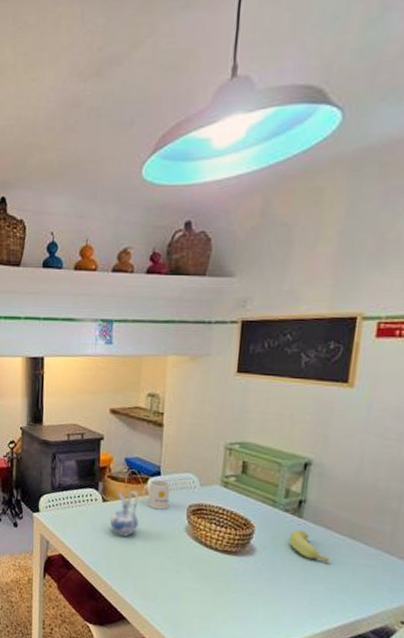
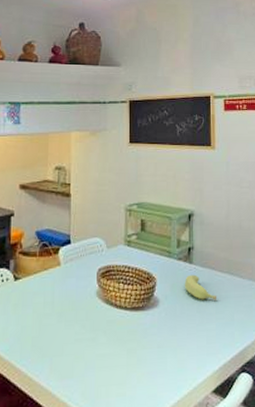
ceramic pitcher: present [110,490,141,537] -> none [23,263,53,314]
mug: present [142,480,171,510] -> none [54,248,80,279]

